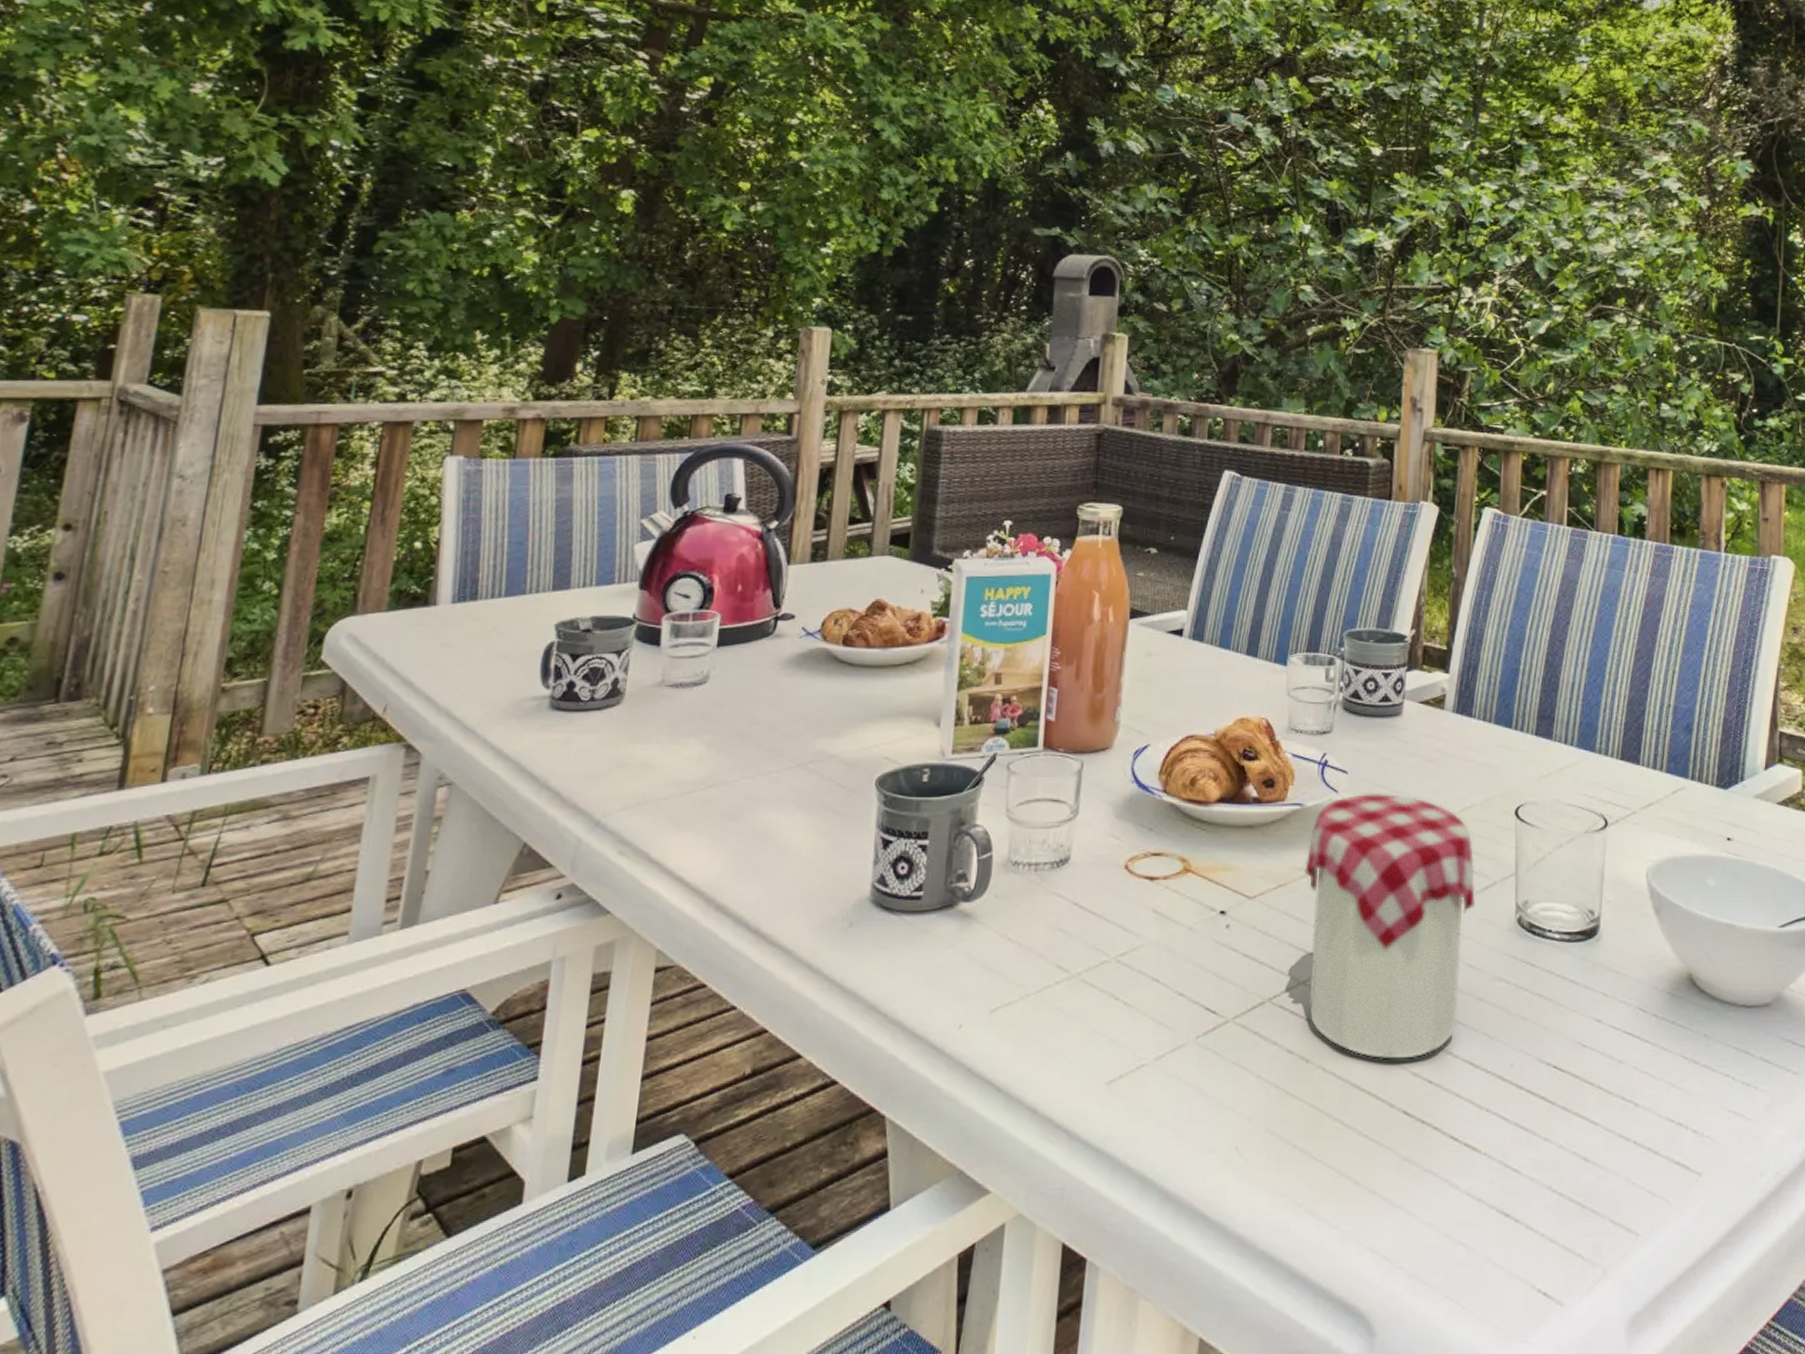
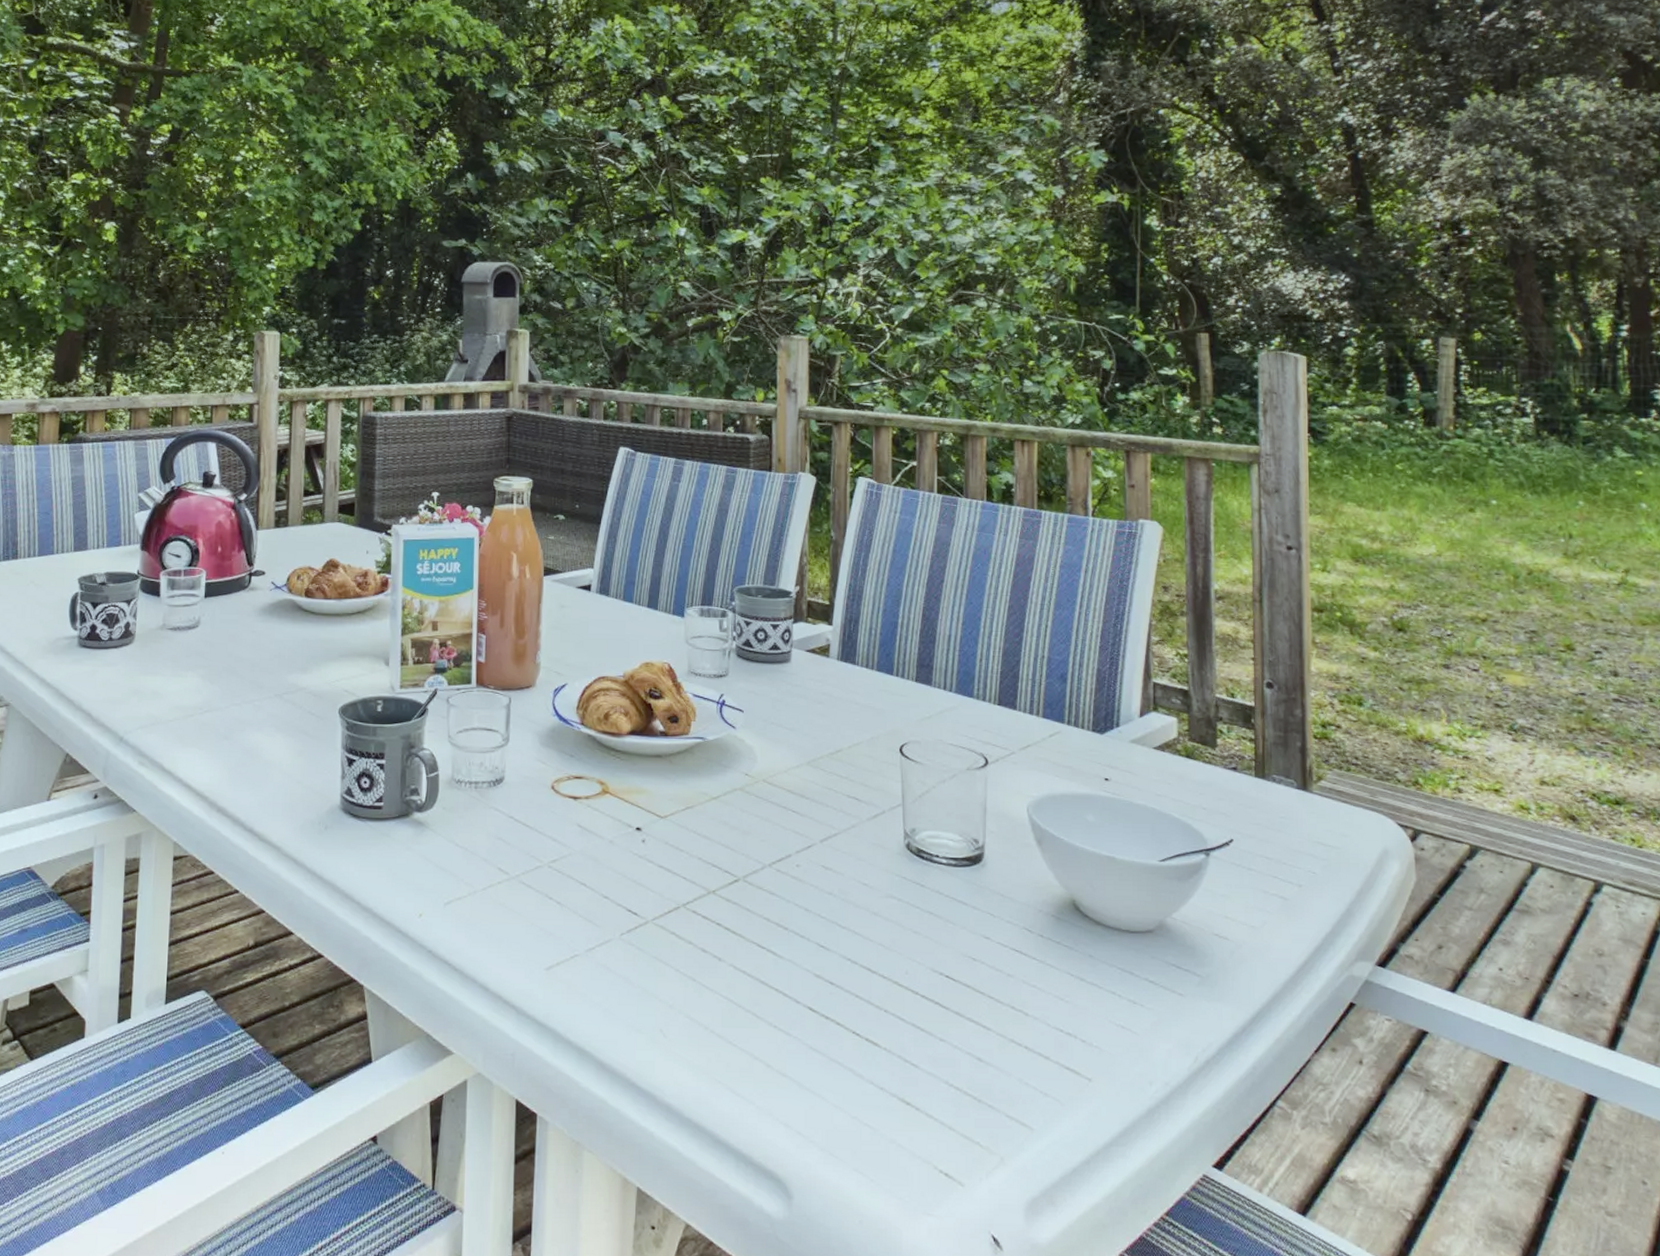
jam jar: present [1304,794,1475,1060] -> none [709,730,866,962]

